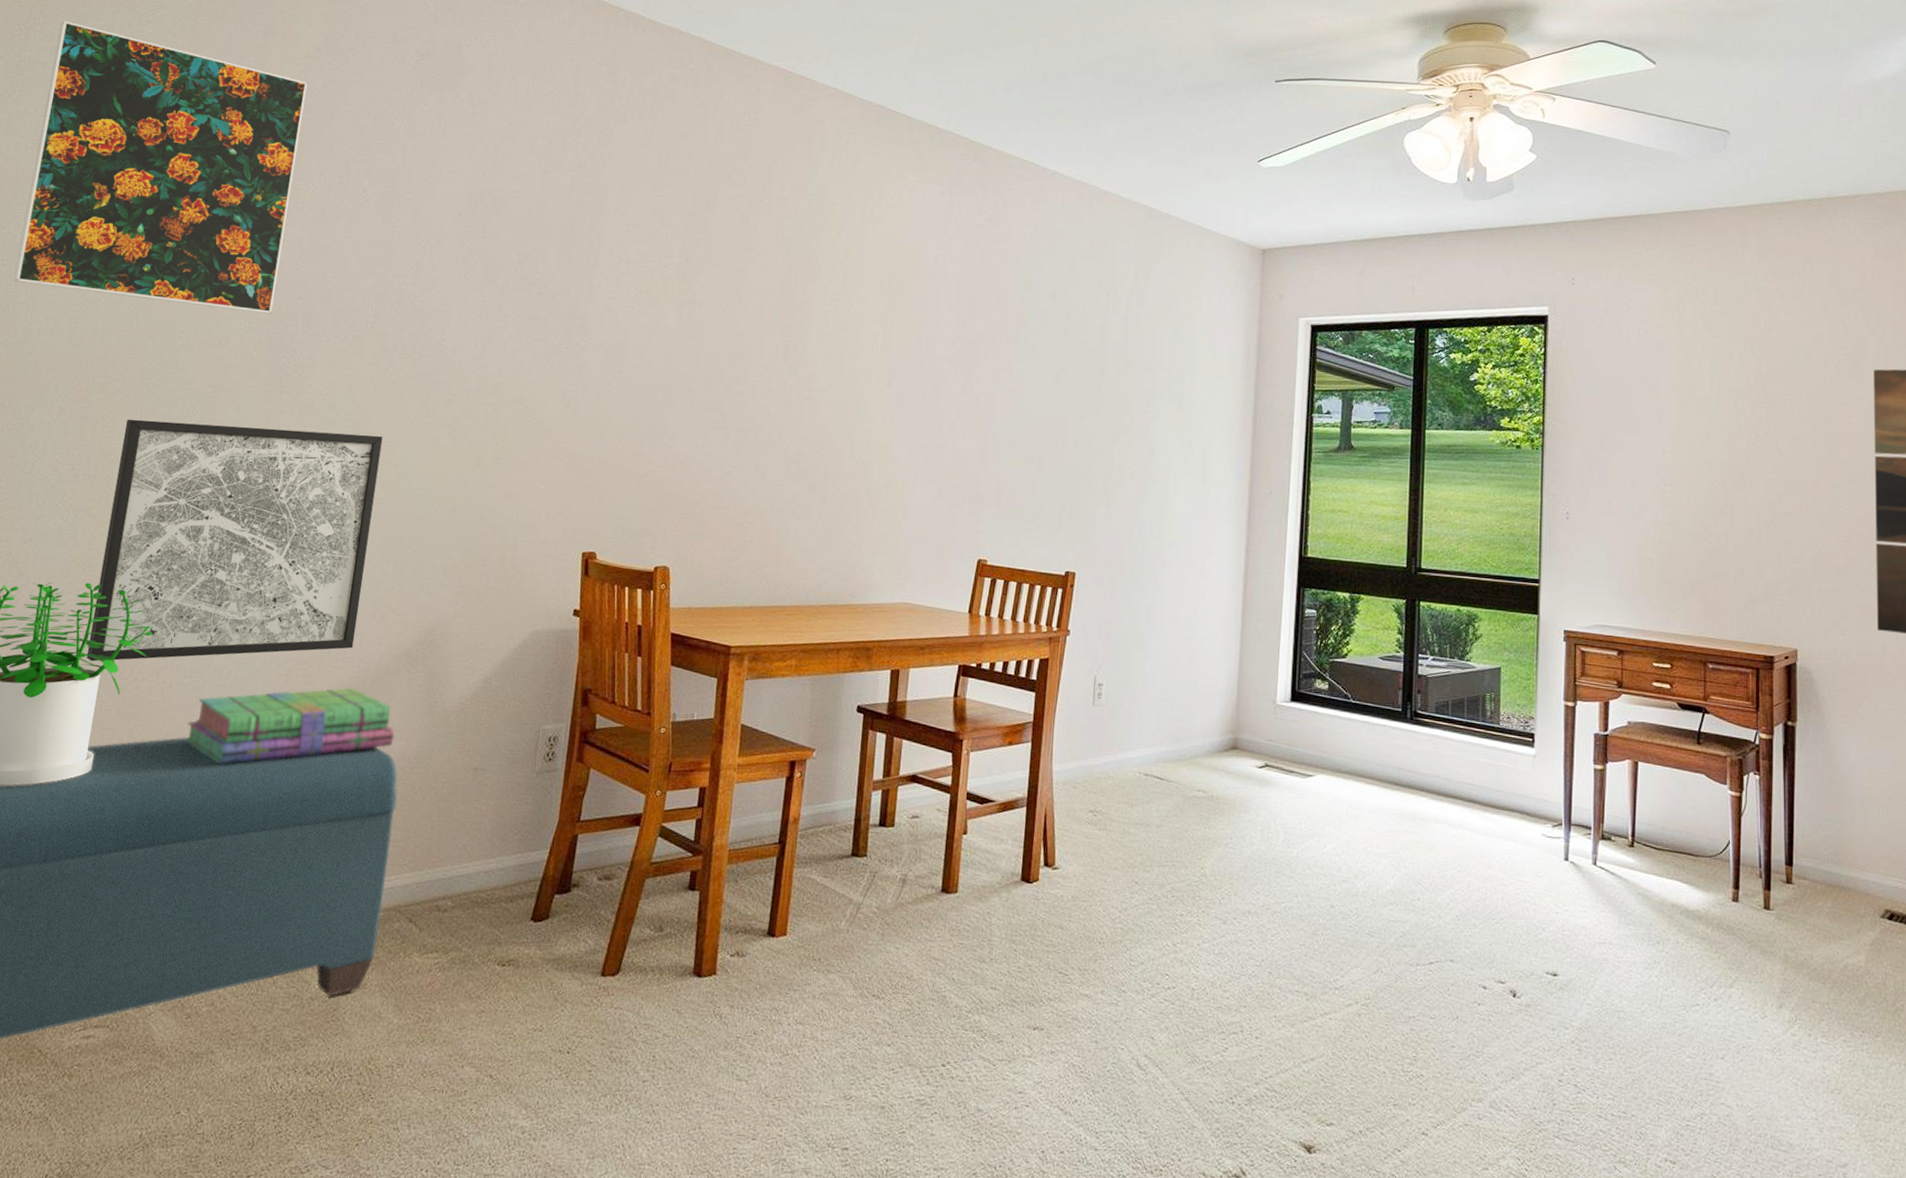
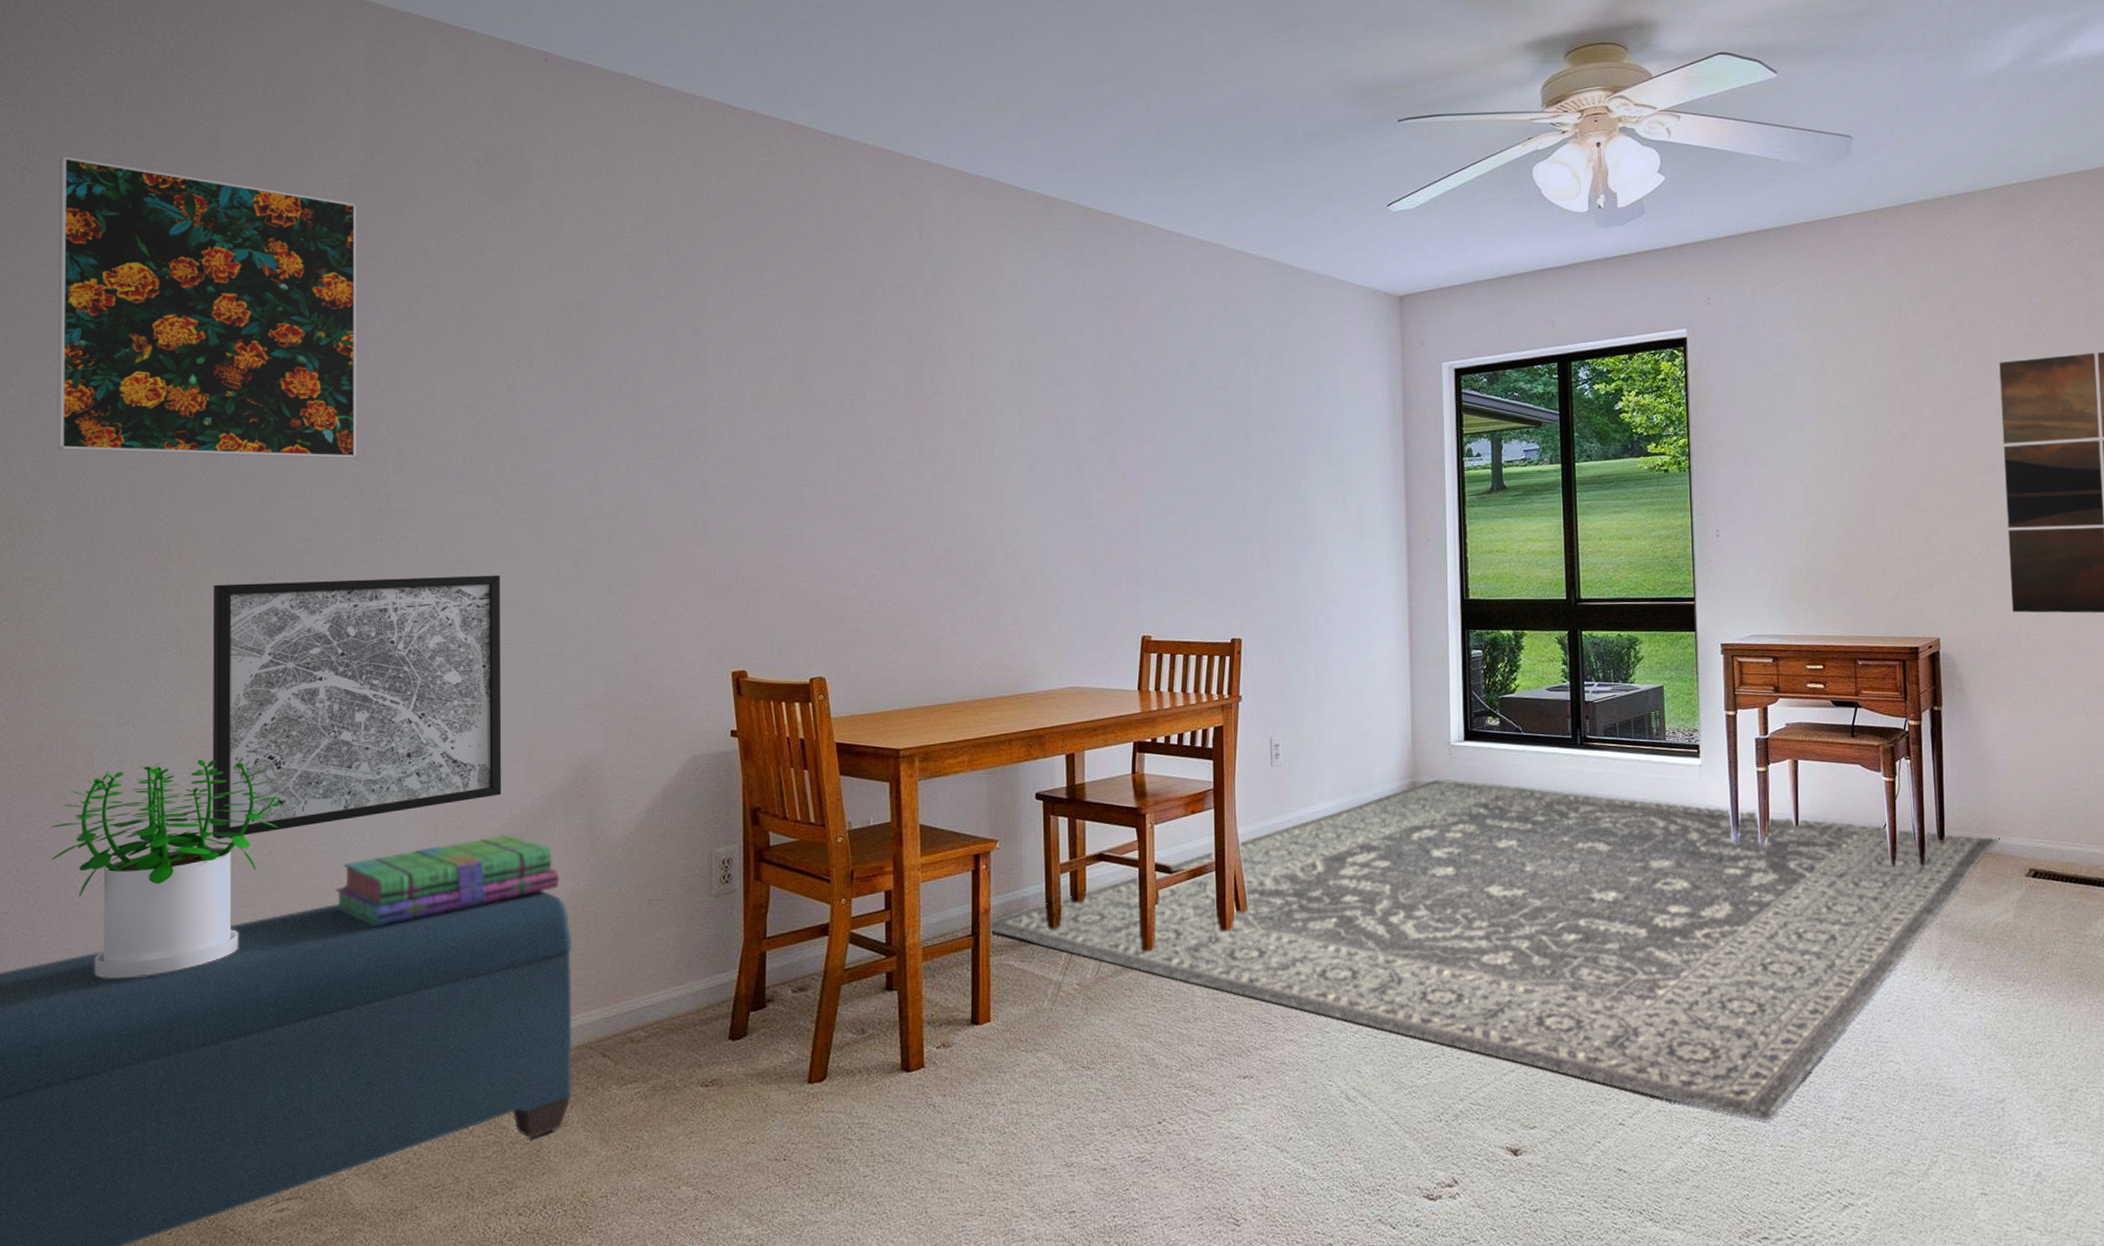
rug: none [796,738,1854,1151] -> present [990,779,2000,1121]

